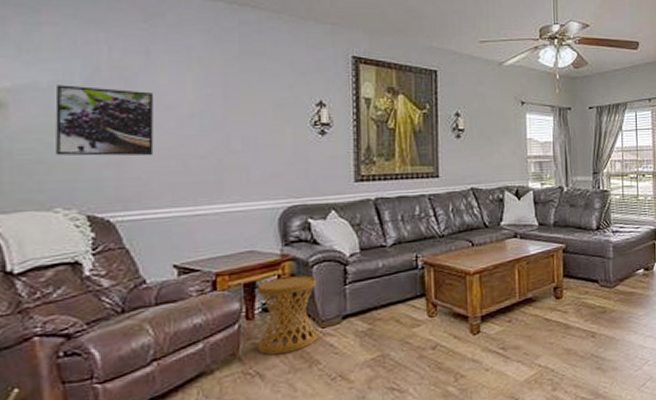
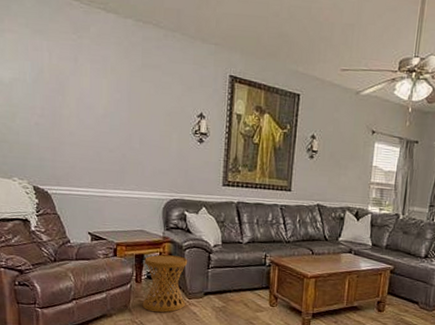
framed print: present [55,85,154,156] -> none [14,82,79,146]

